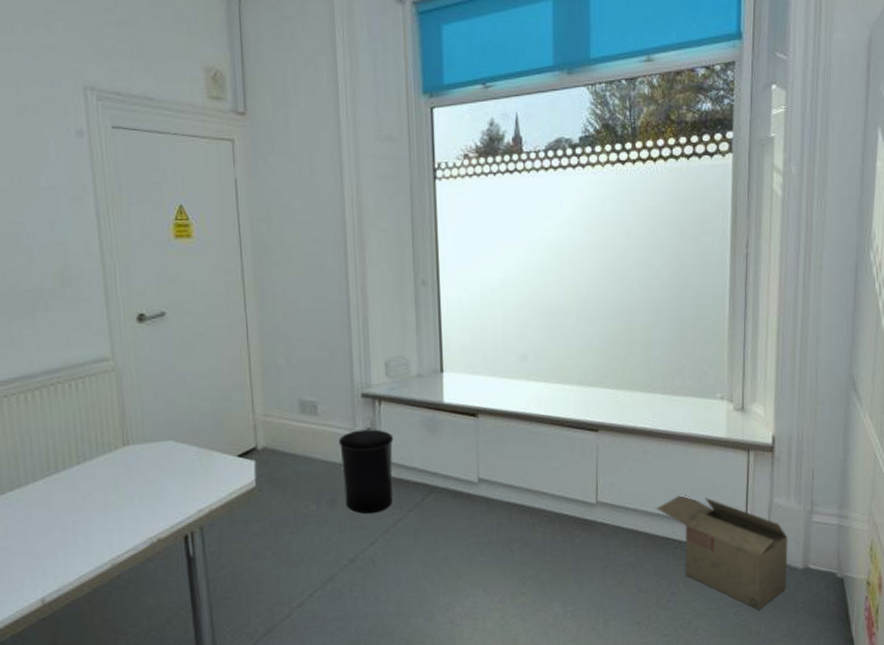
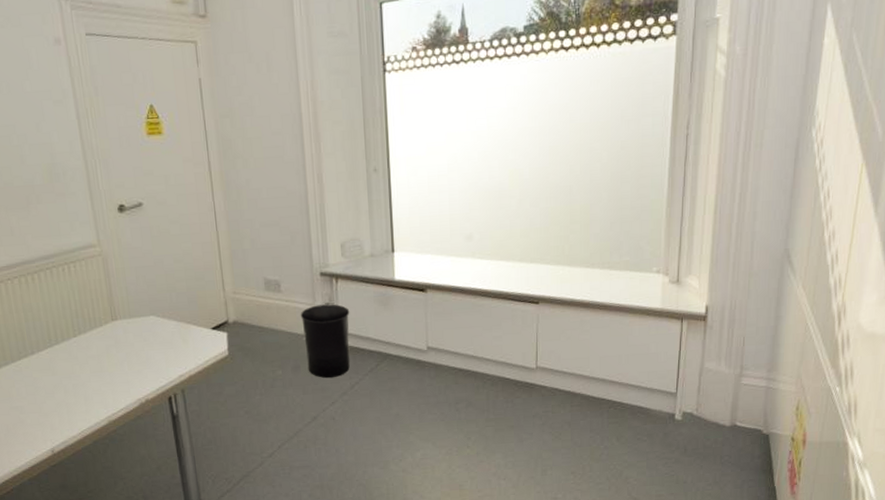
cardboard box: present [656,494,788,610] -> none [592,359,717,462]

